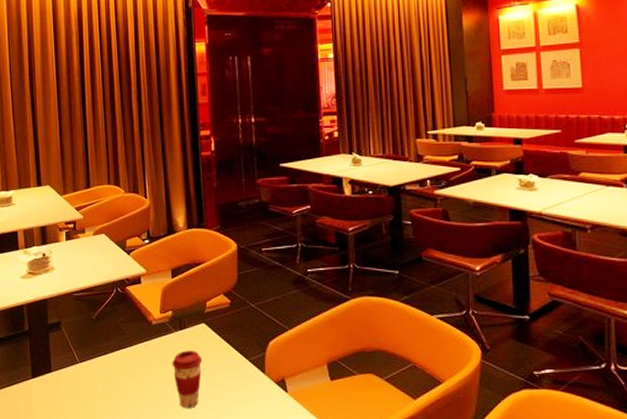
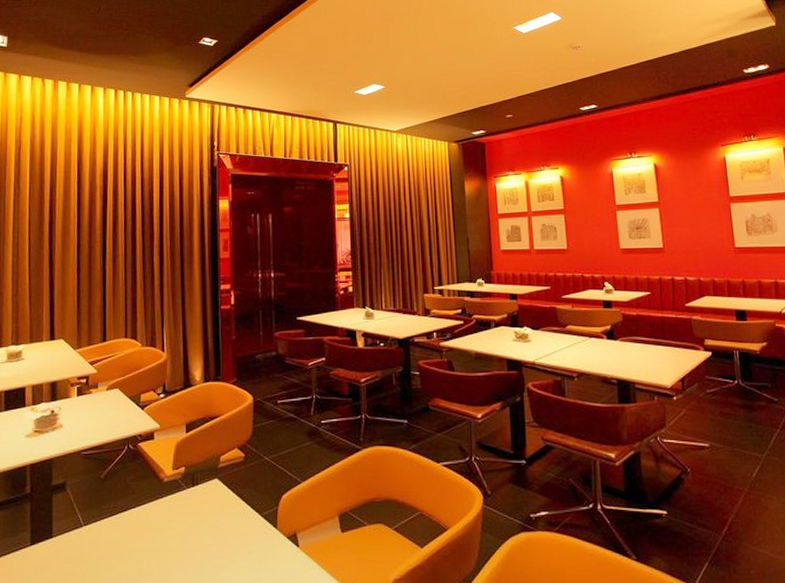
coffee cup: present [172,350,203,408] -> none [182,508,214,569]

